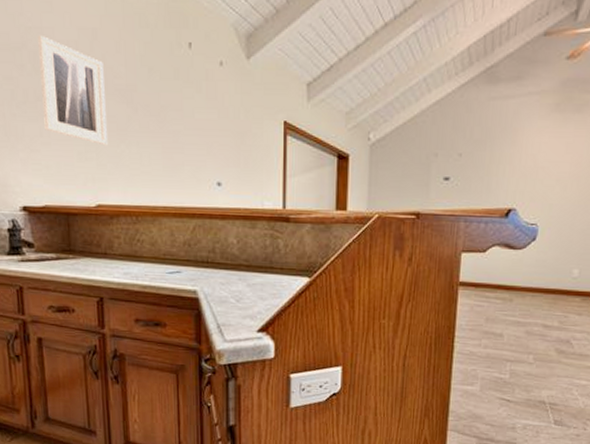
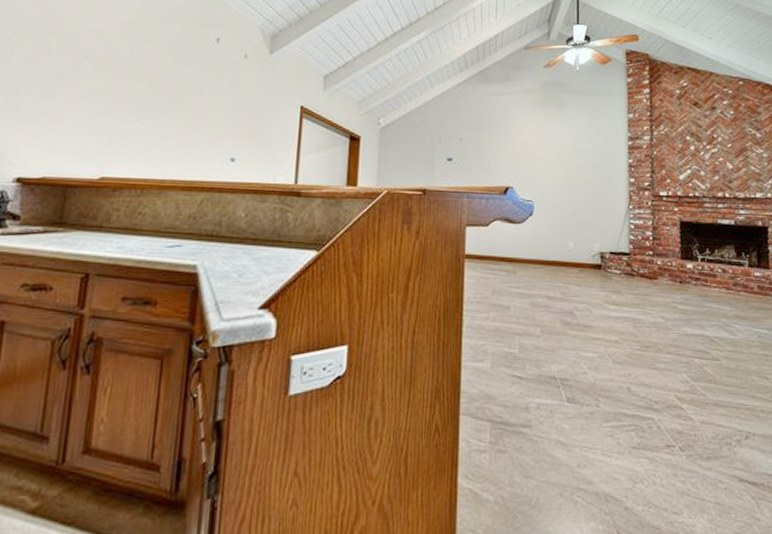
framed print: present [38,34,108,146] -> none [59,24,131,122]

